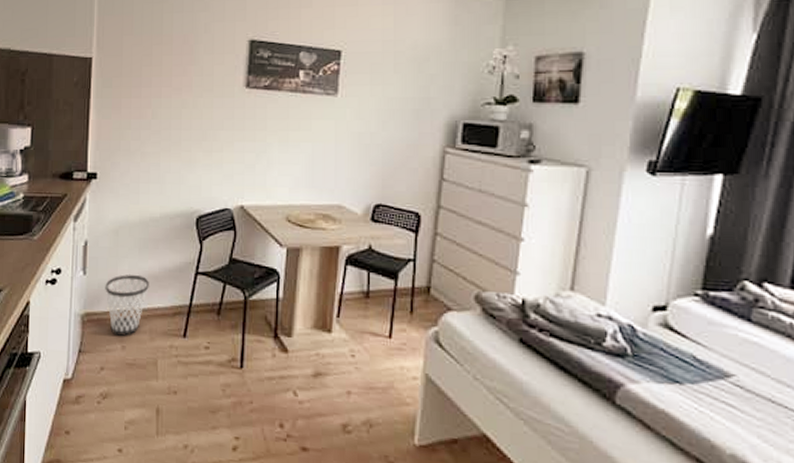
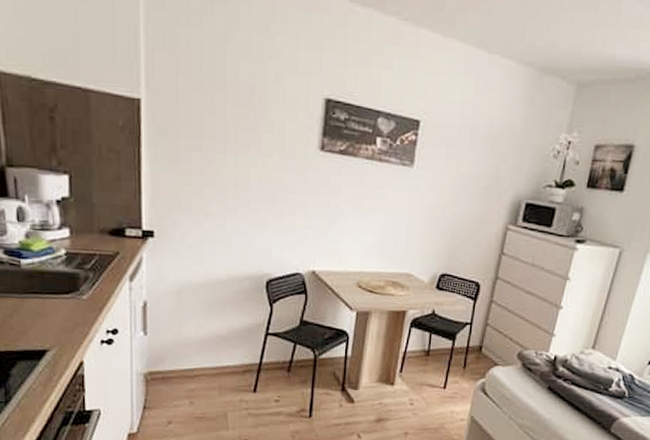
wastebasket: present [105,274,149,336] -> none [169,334,217,393]

